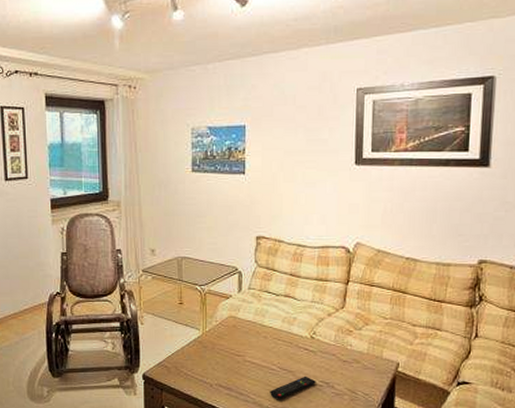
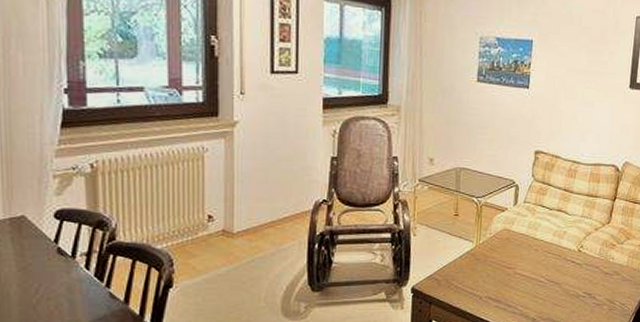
remote control: present [270,376,316,399] -> none [536,287,580,310]

